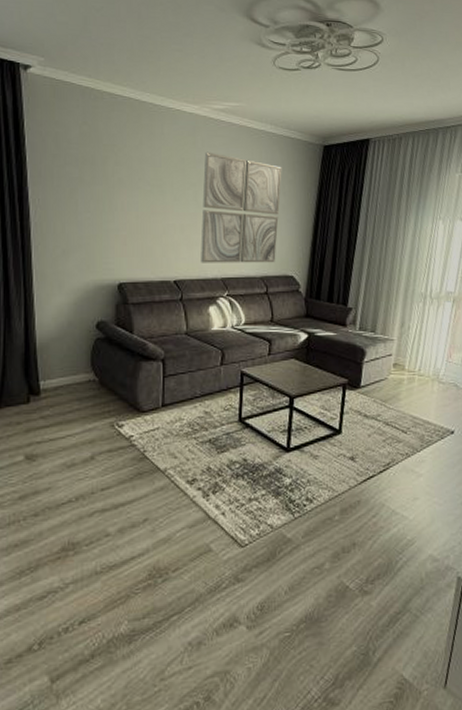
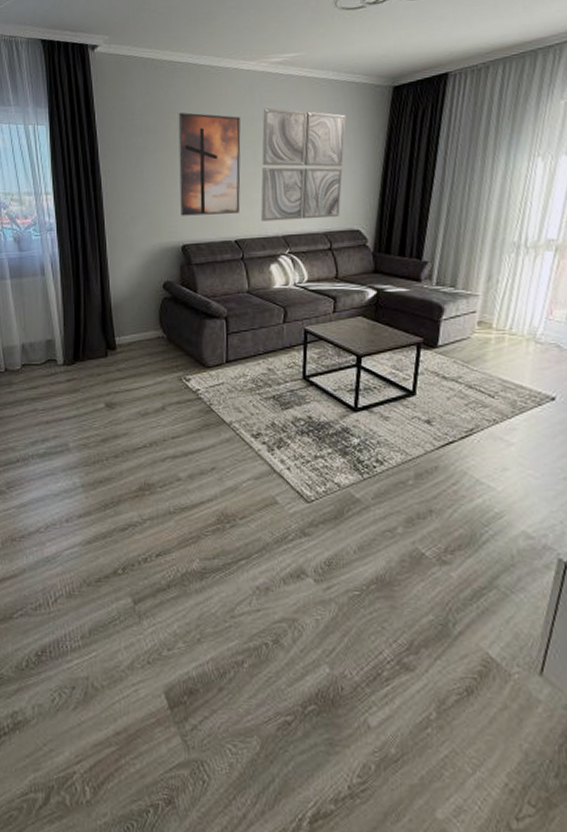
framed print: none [118,147,182,253] -> present [178,112,241,216]

